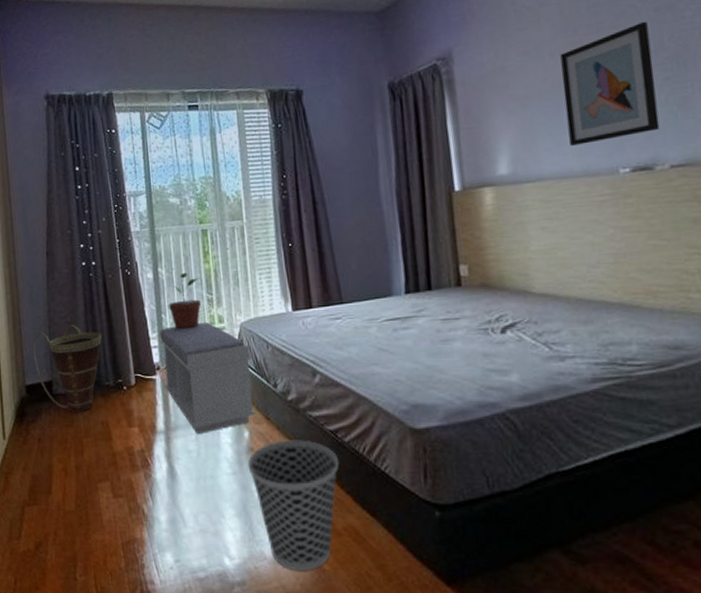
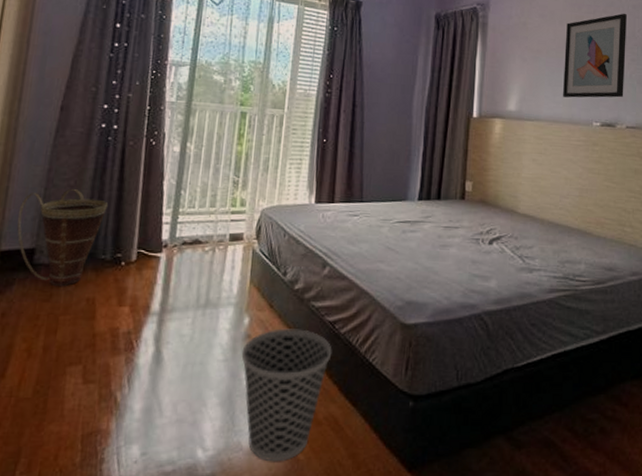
bench: present [160,322,256,435] -> none [169,204,267,319]
potted plant: present [168,272,201,329] -> none [190,151,228,208]

